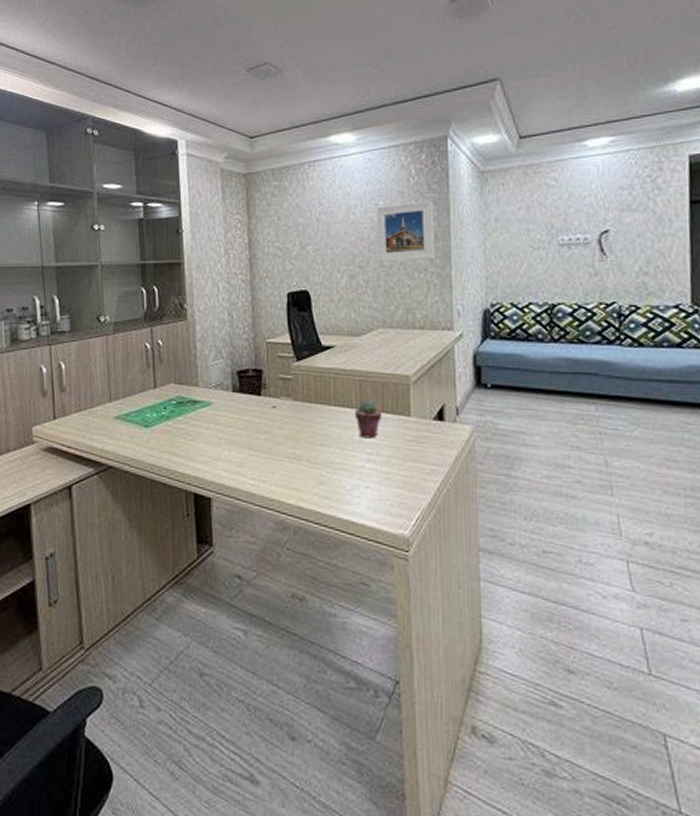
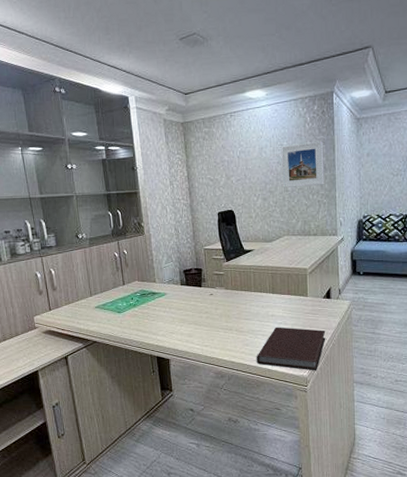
notebook: none [334,458,437,529] -> present [256,327,326,371]
potted succulent: present [355,399,383,439] -> none [269,286,288,313]

